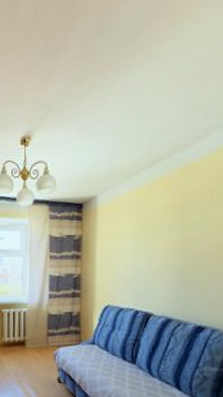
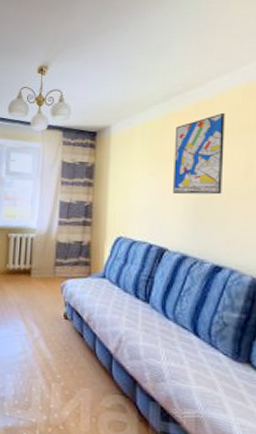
wall art: none [159,174,213,260] -> present [173,112,225,195]

